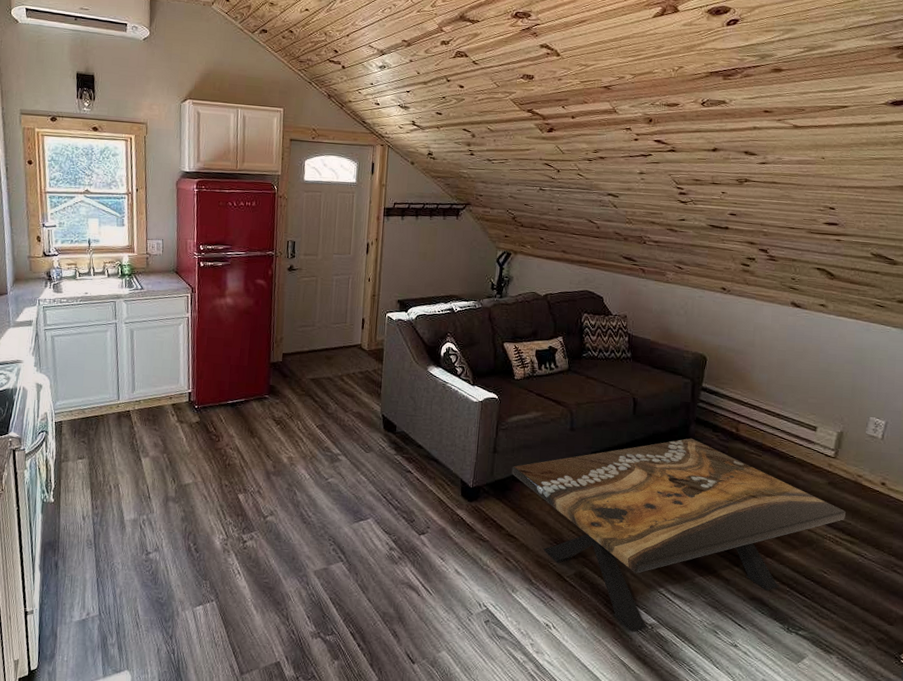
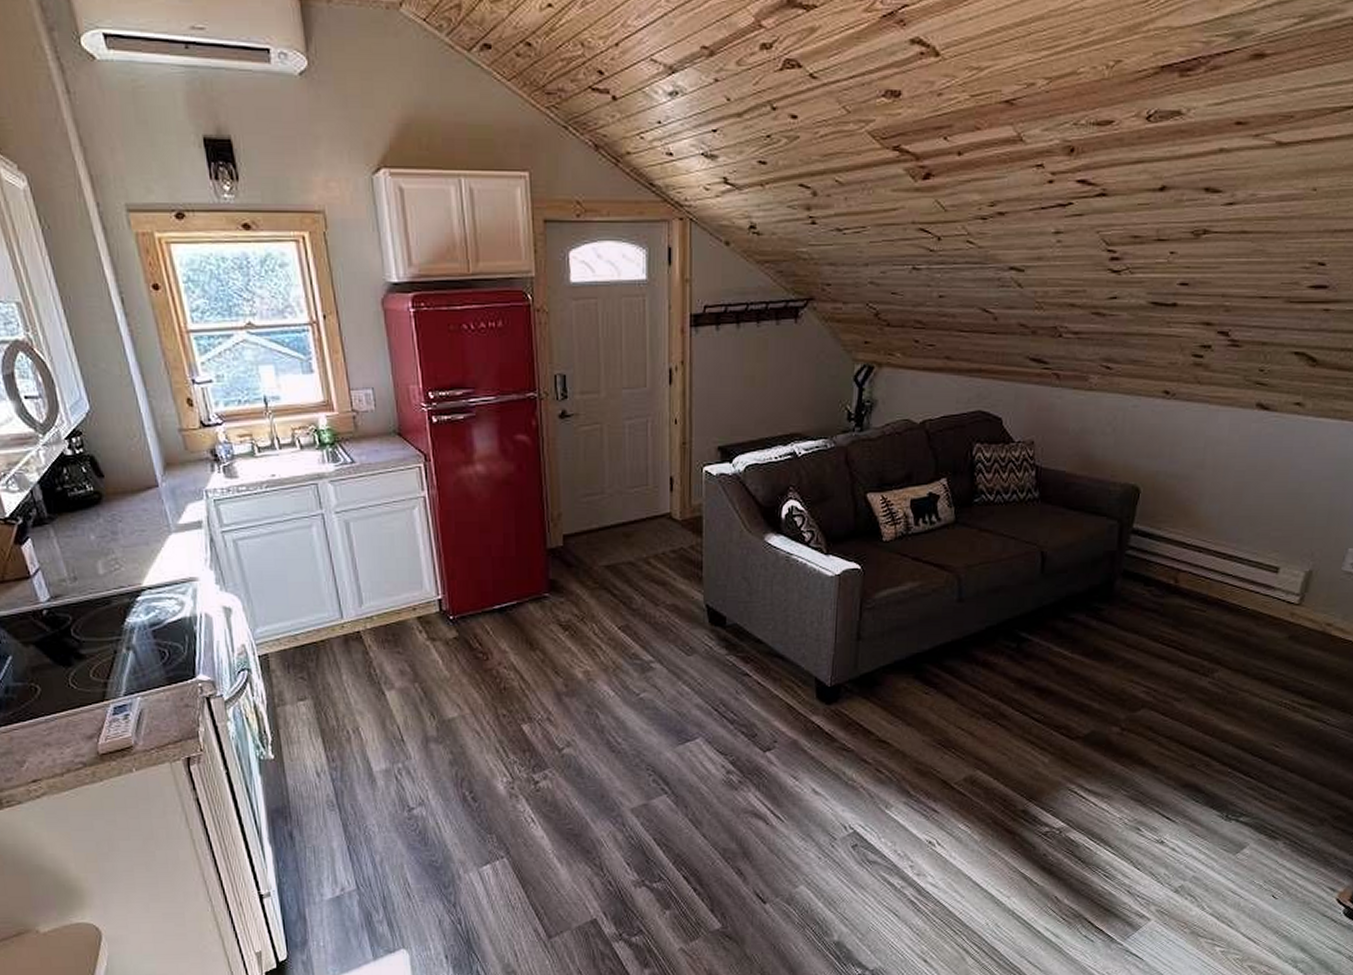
coffee table: present [512,438,846,633] -> none [881,596,1308,840]

